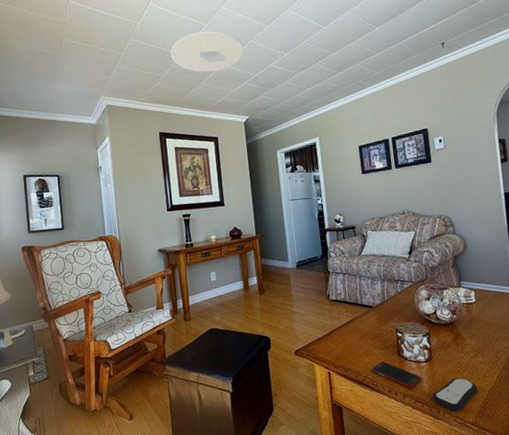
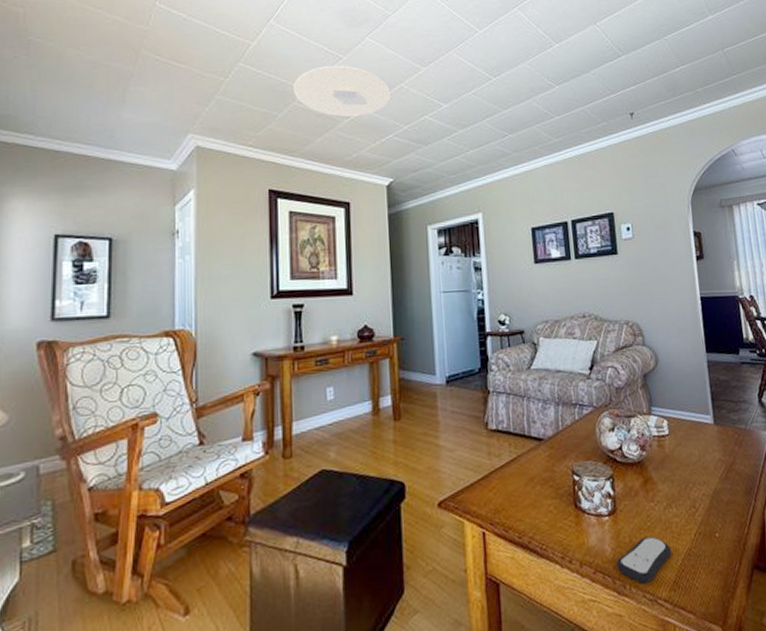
cell phone: present [371,361,422,389] -> none [539,515,603,554]

